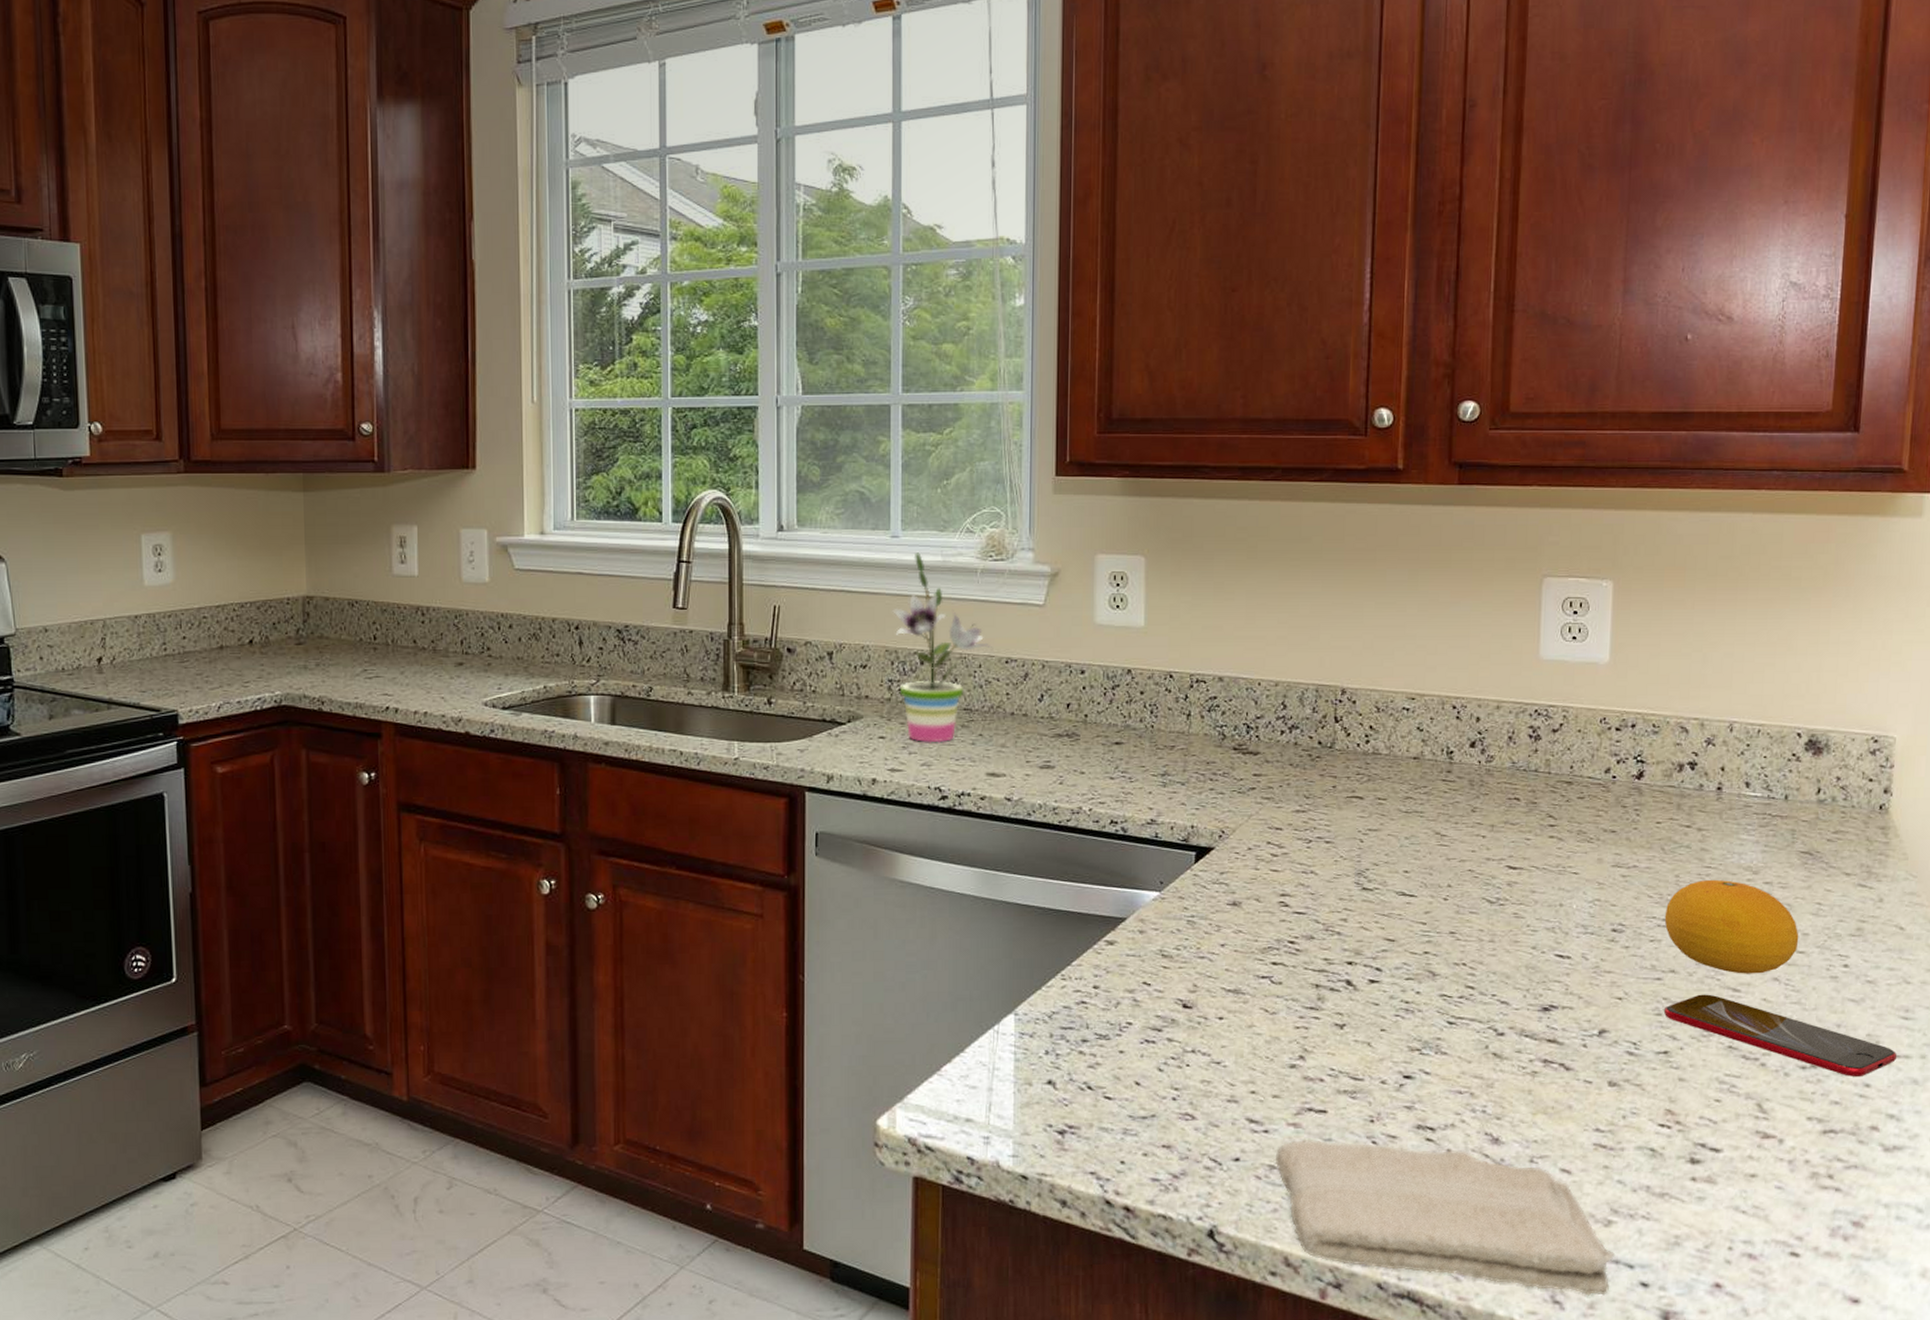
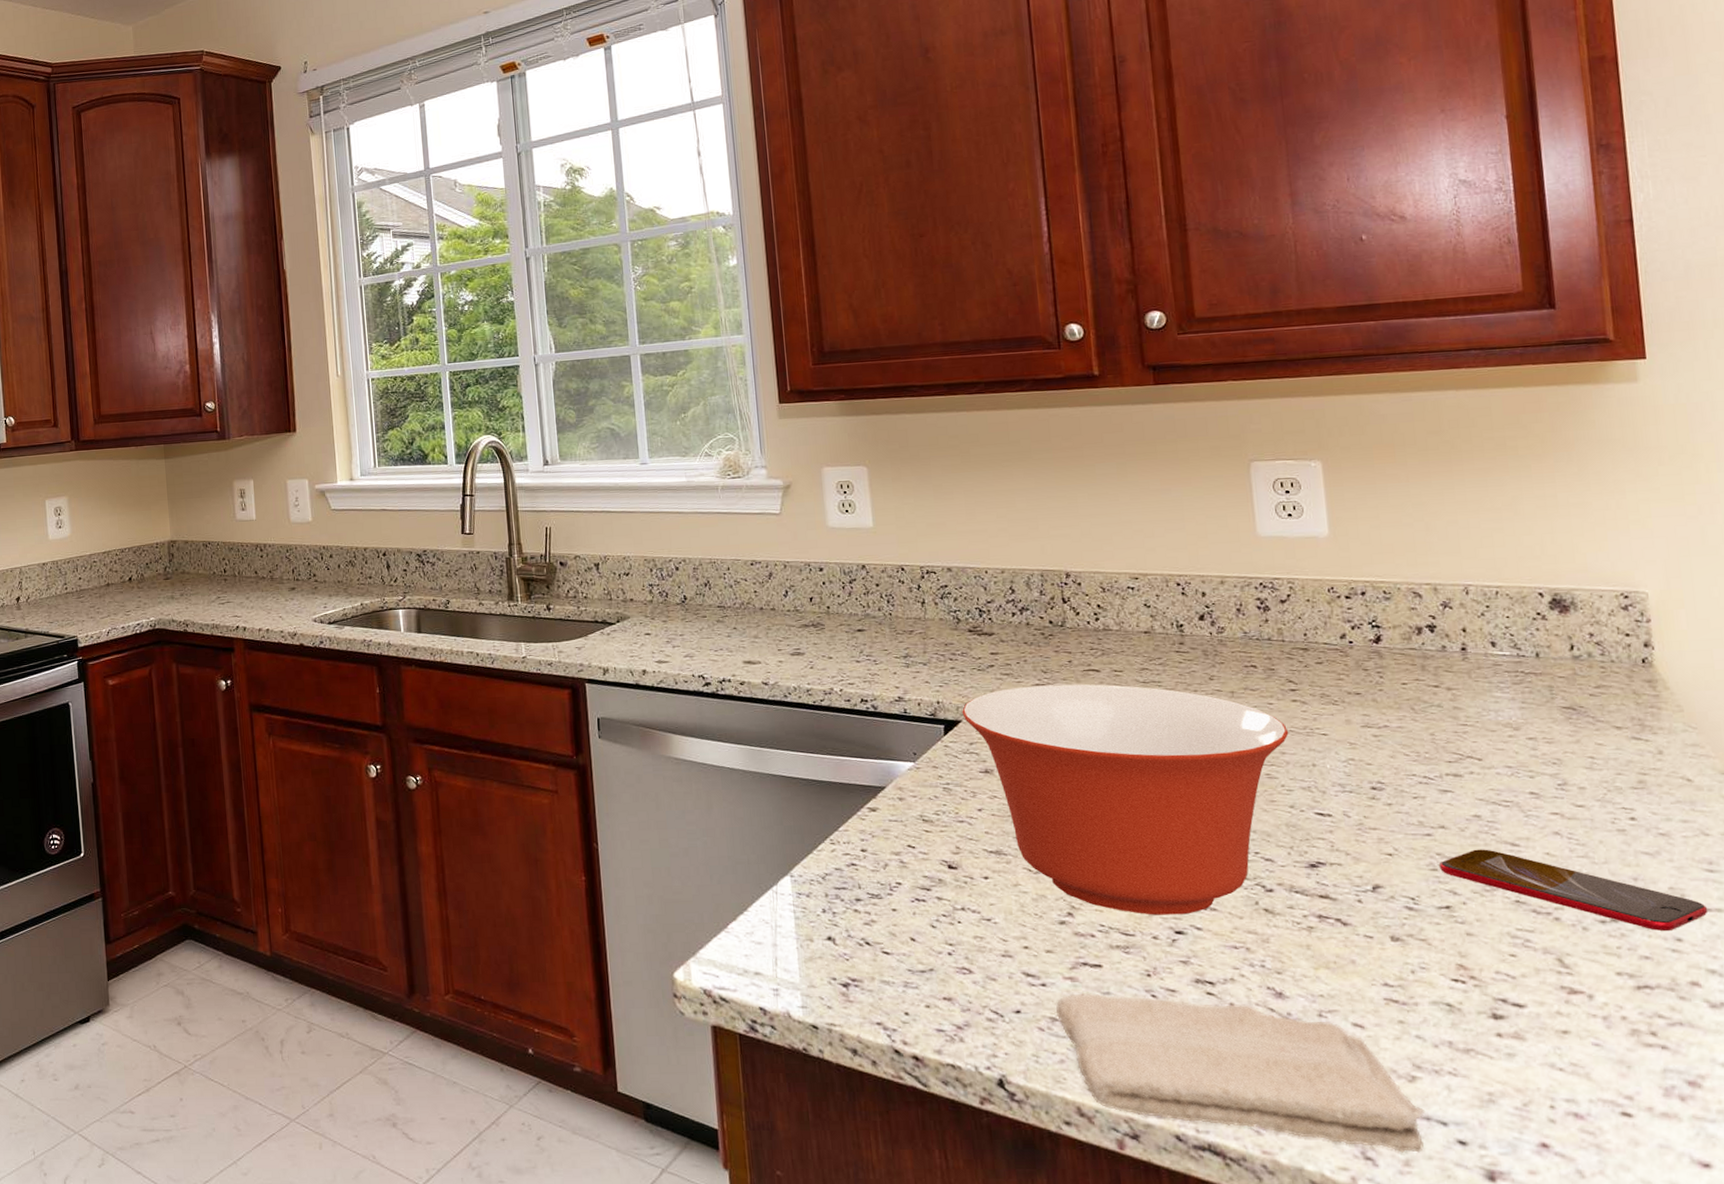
potted plant: present [891,552,992,743] -> none [646,475,738,637]
mixing bowl: none [1216,811,1542,1059] -> present [962,684,1289,915]
fruit: present [1664,879,1799,974] -> none [1425,736,1576,829]

